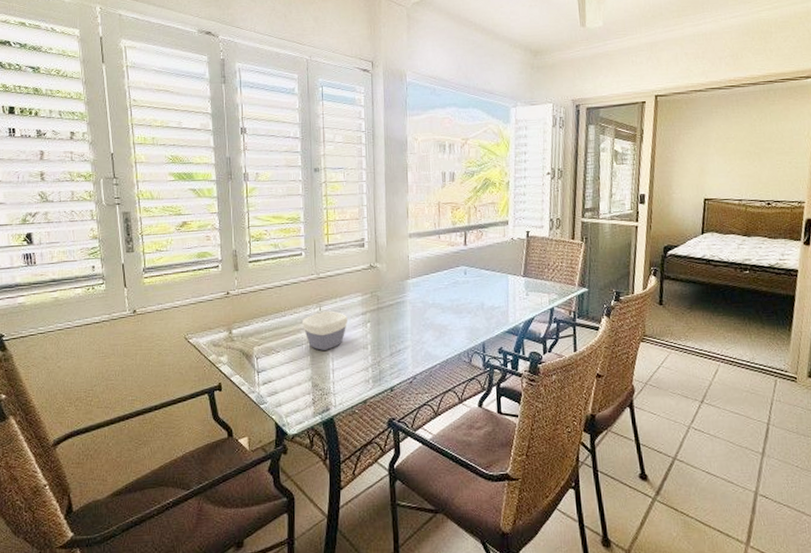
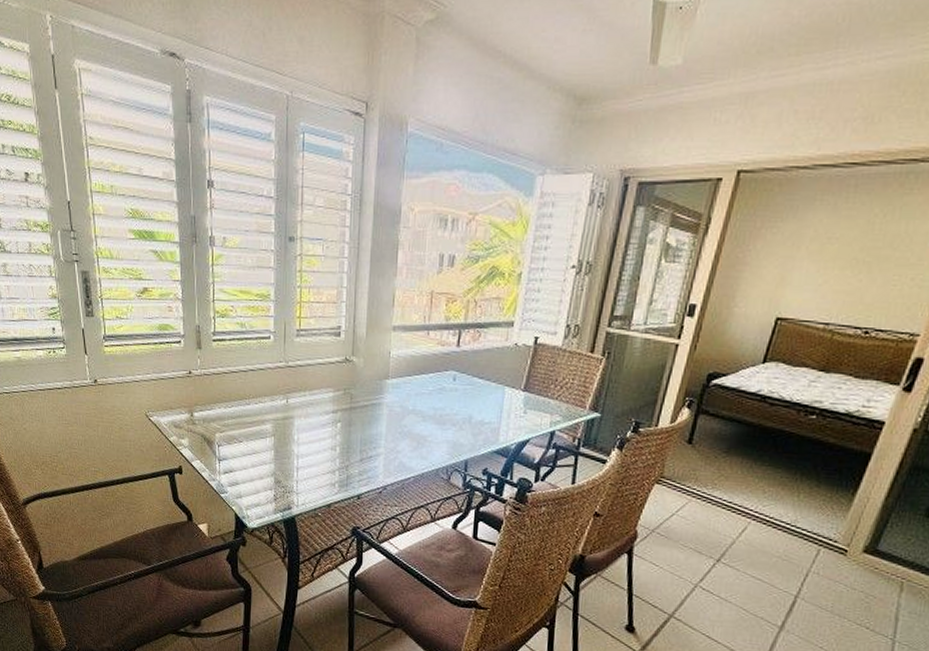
bowl: present [303,311,348,350] -> none [268,404,317,446]

